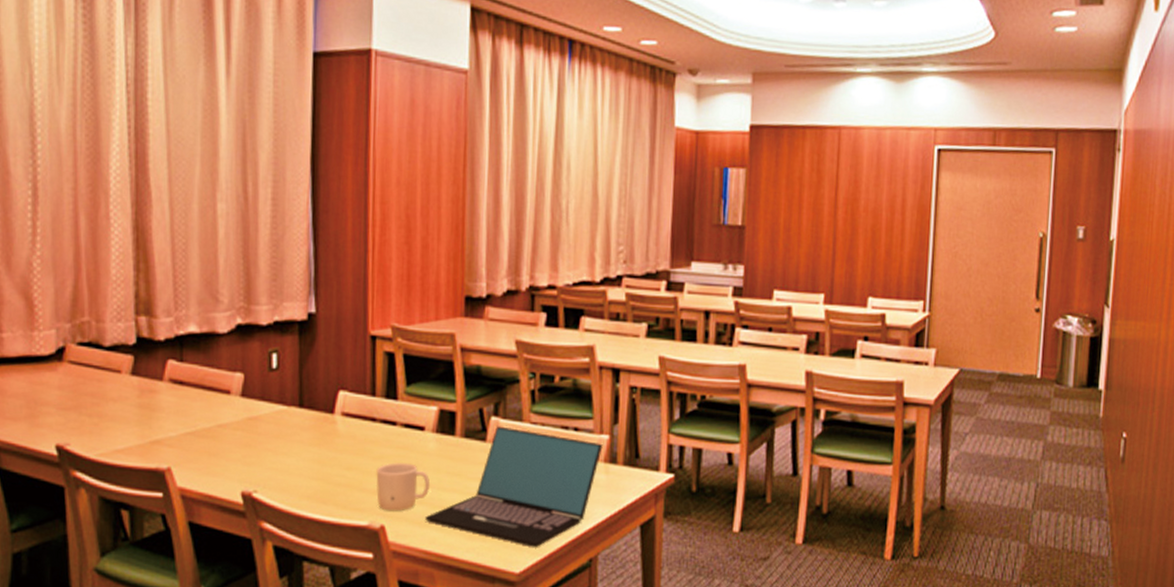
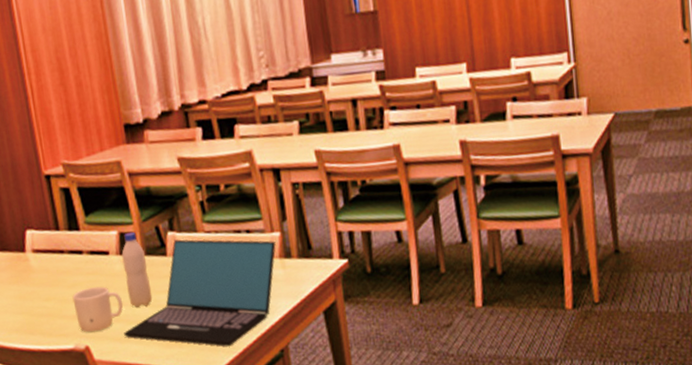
water bottle: none [437,410,464,493] -> present [121,231,153,308]

